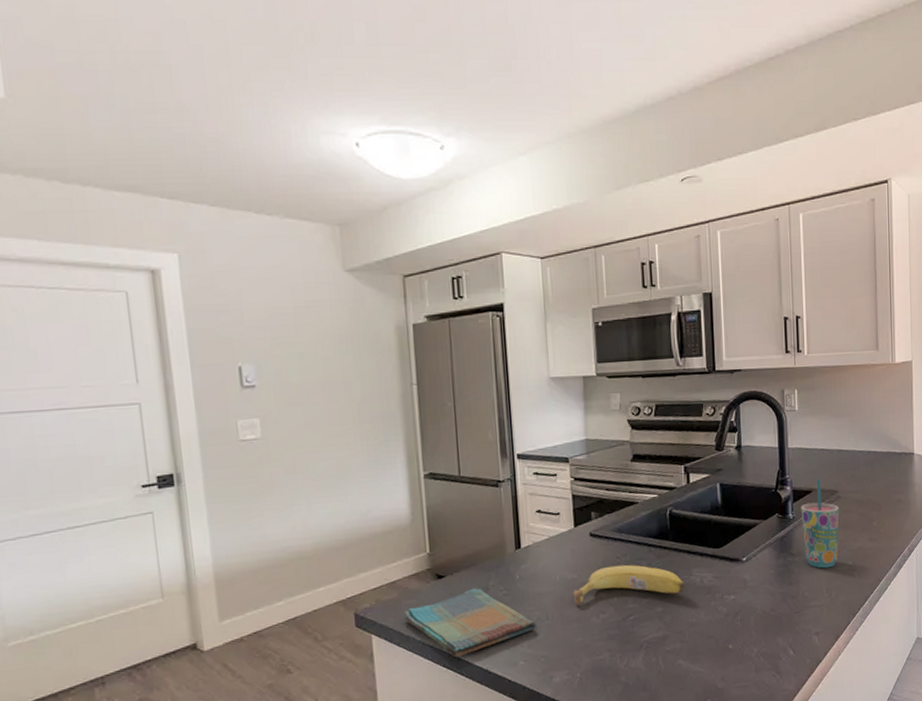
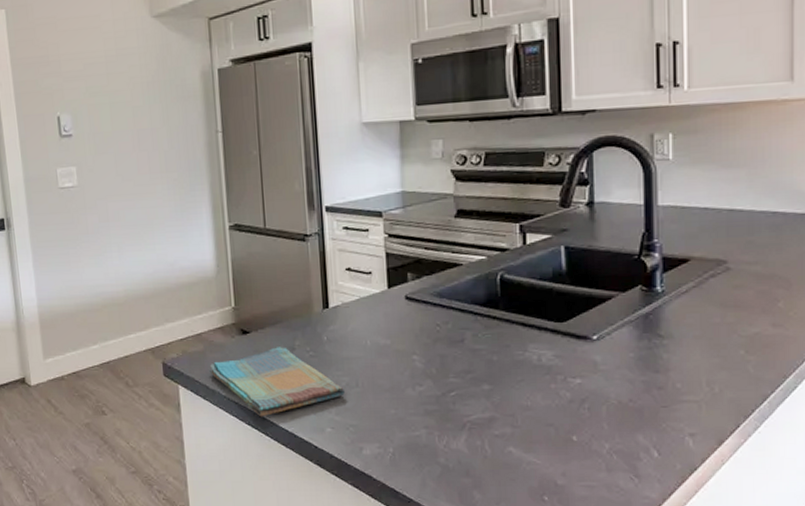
fruit: present [573,564,684,605] -> none [385,333,517,374]
cup: present [801,478,840,569] -> none [673,244,728,356]

